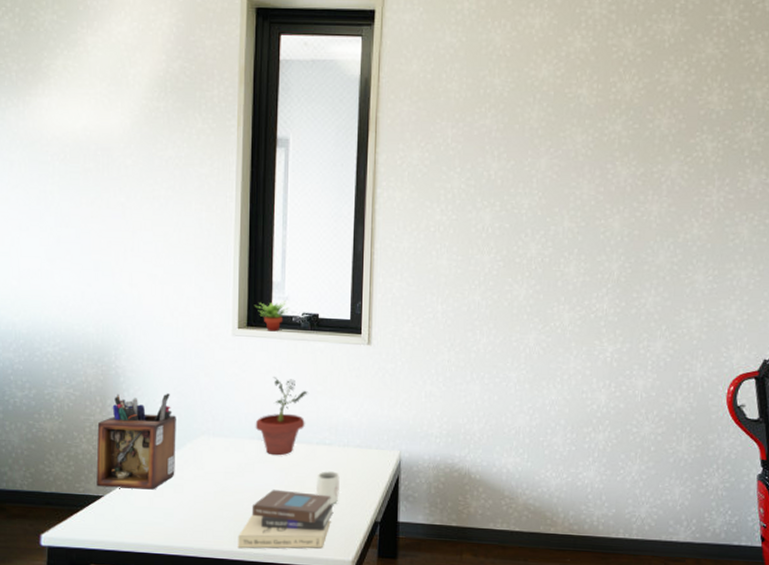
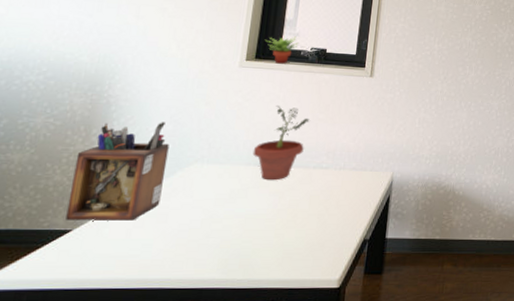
books: present [237,489,334,549] -> none [220,214,325,276]
mug: present [315,471,340,505] -> none [308,193,334,226]

